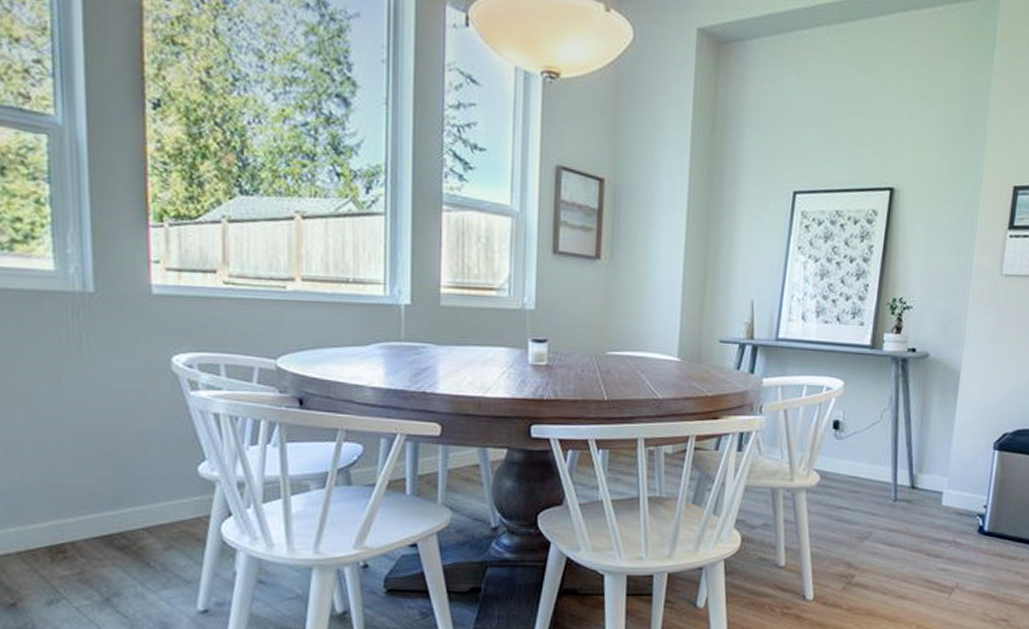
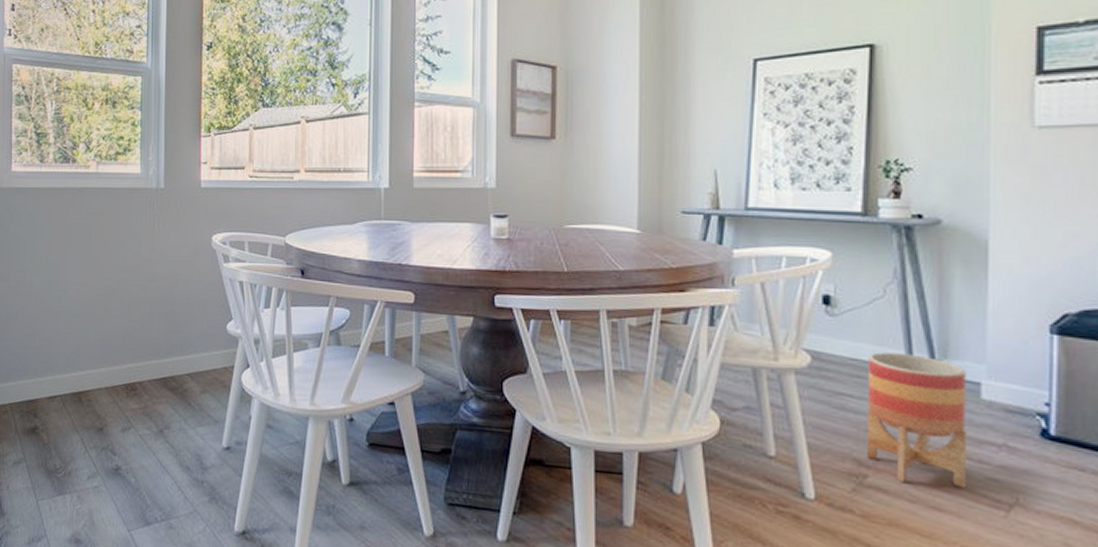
planter: none [855,470,934,578] -> present [866,352,968,488]

